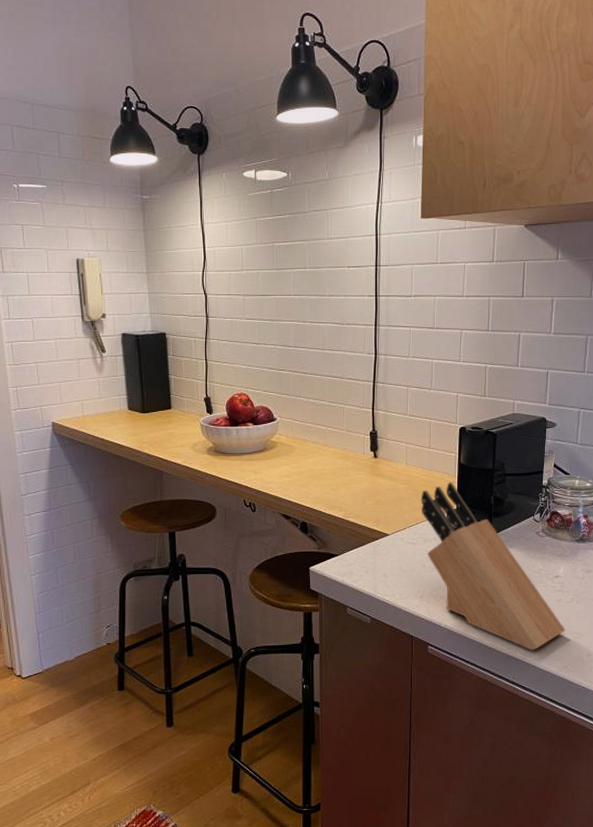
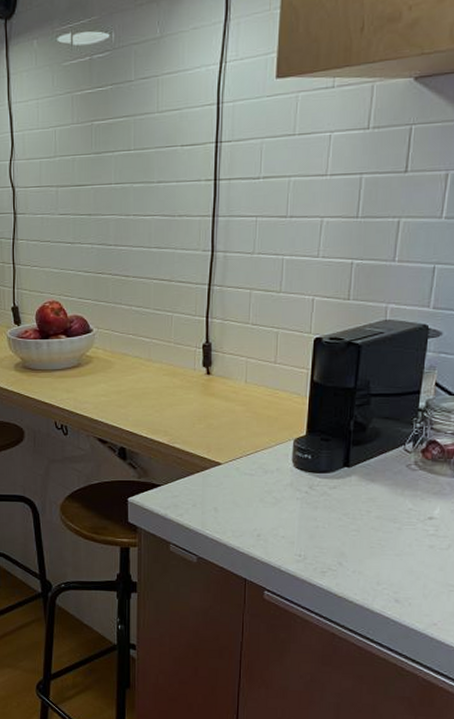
knife block: present [420,482,565,651] -> none [261,403,438,603]

